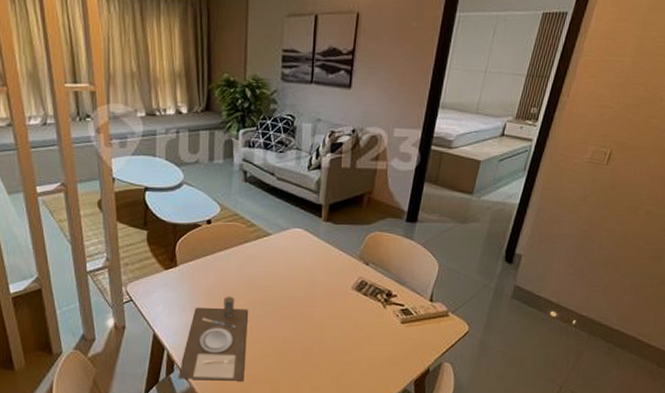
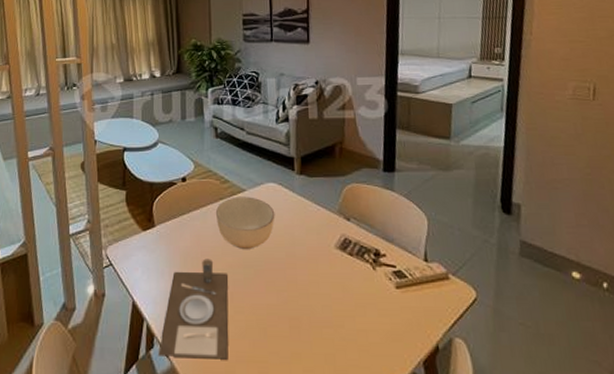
bowl: none [239,240,299,288] -> present [215,197,275,249]

